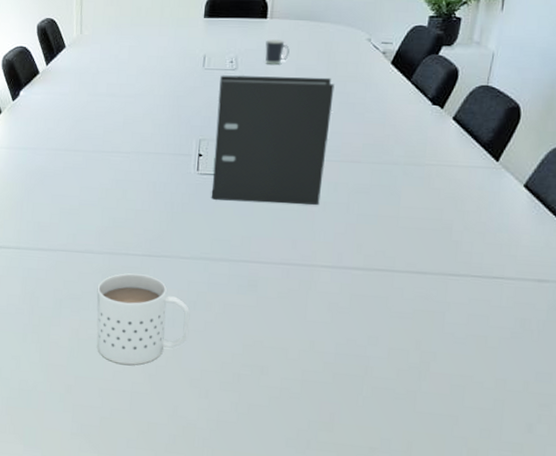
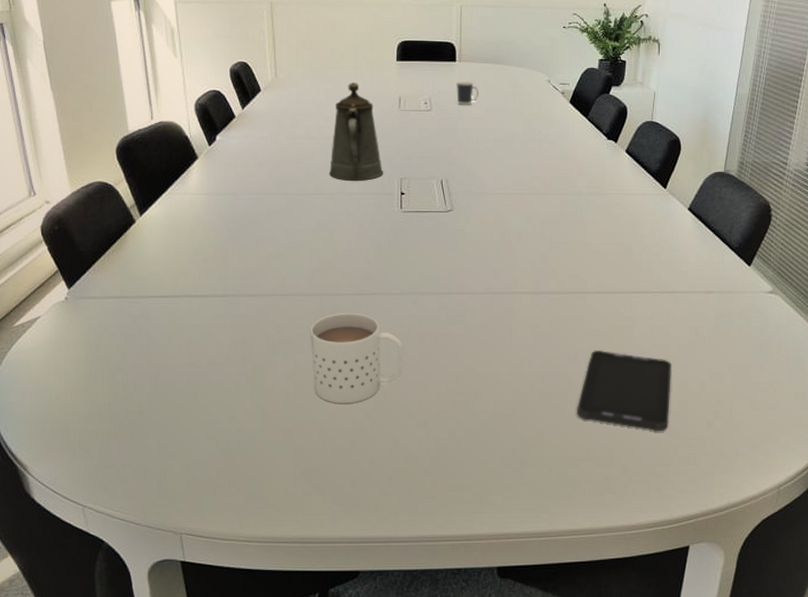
coffee pot: none [127,39,183,141] -> present [329,82,384,181]
binder: present [212,75,335,205] -> none [416,116,521,236]
tablet: none [373,333,490,430] -> present [577,349,672,431]

